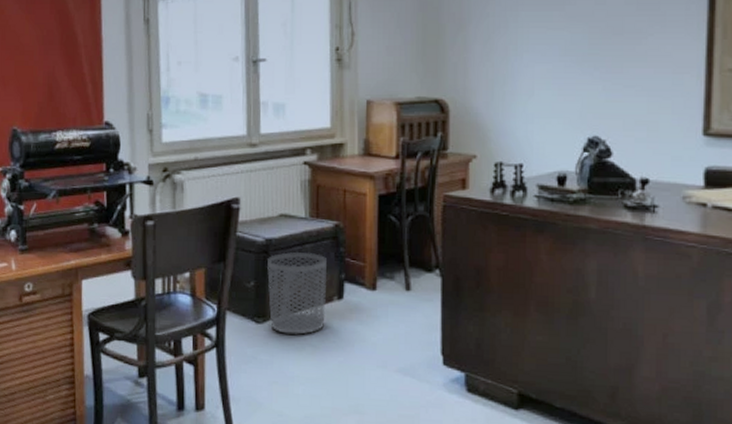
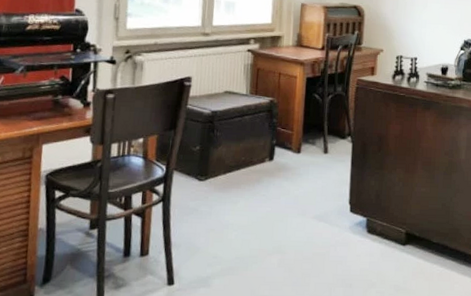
waste bin: present [267,251,327,335] -> none [211,121,262,190]

